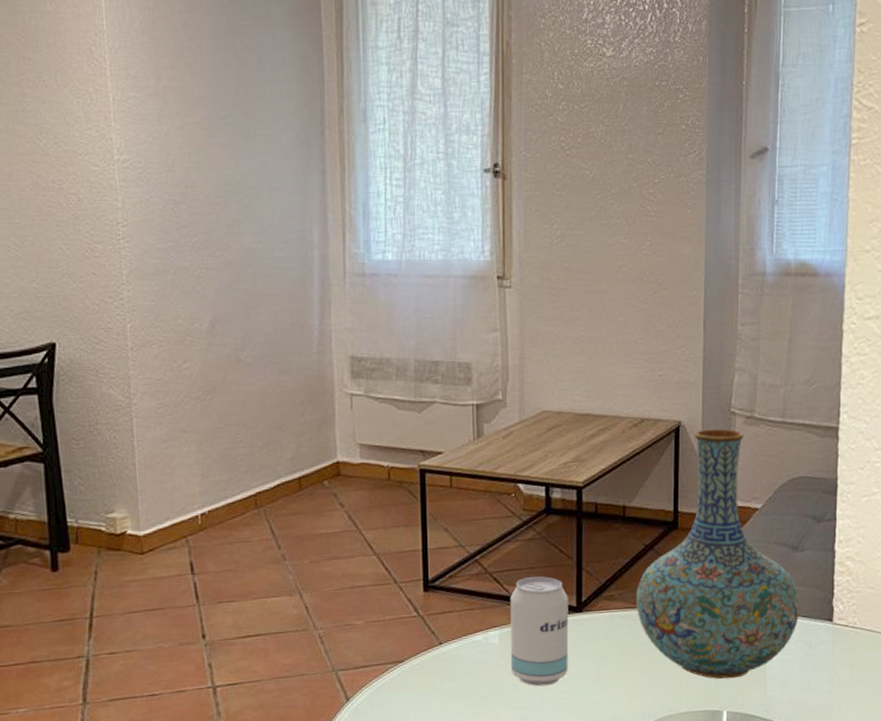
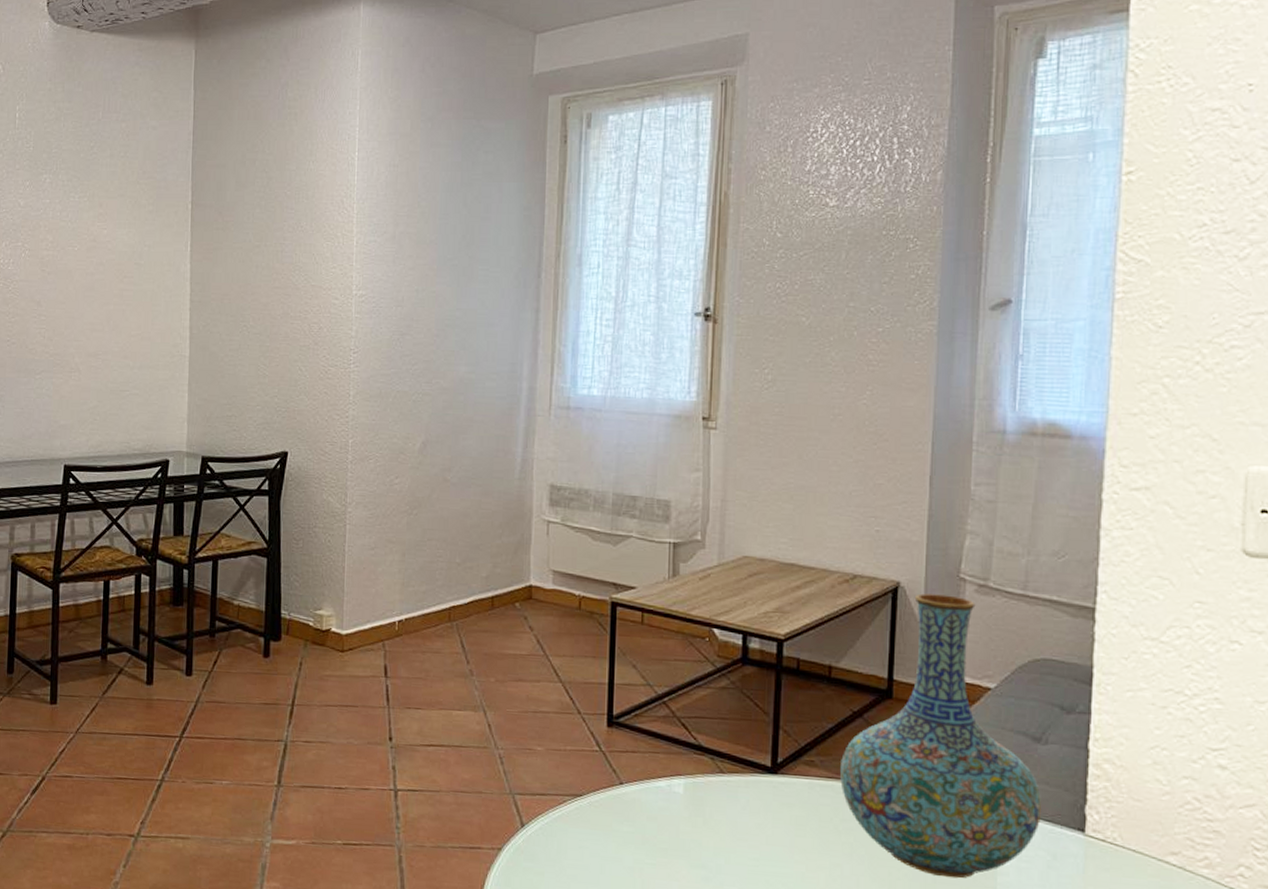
beverage can: present [510,576,569,687] -> none [694,728,762,849]

